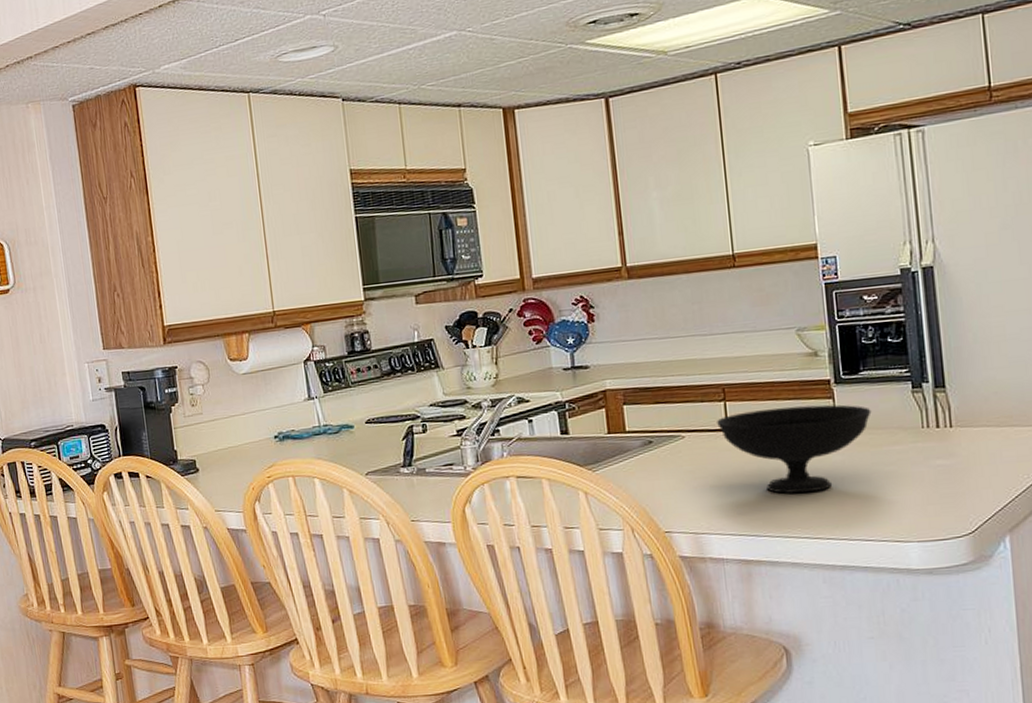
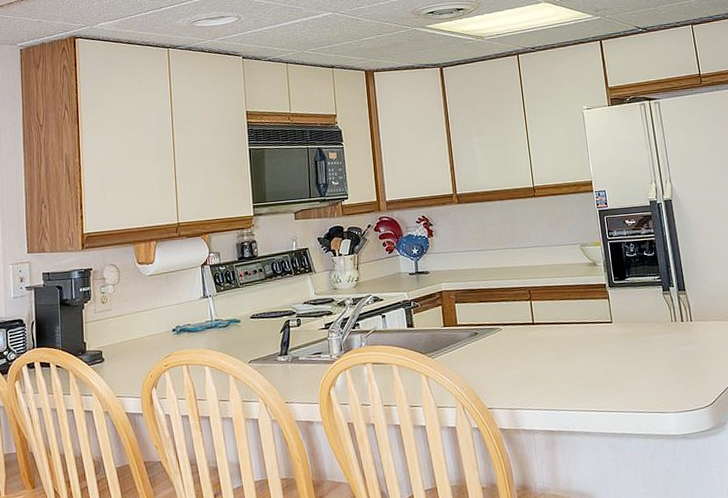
bowl: present [717,404,872,494] -> none [525,303,636,375]

